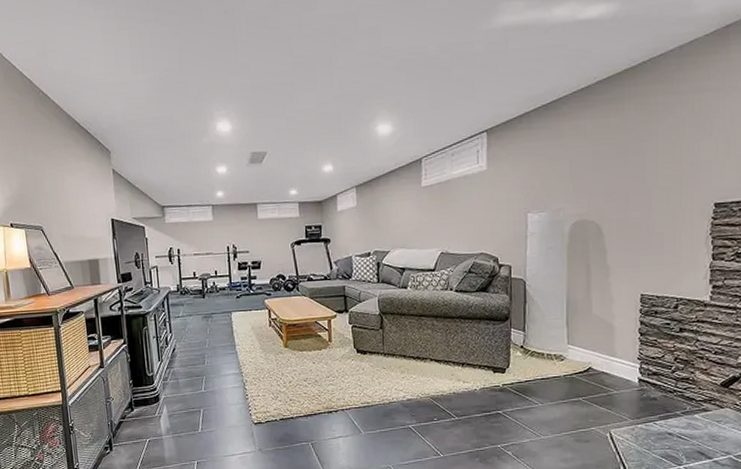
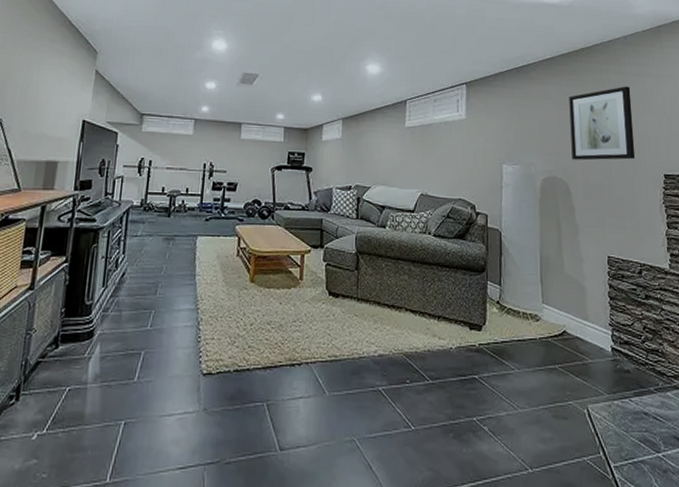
wall art: none [606,107,682,200] -> present [569,86,636,161]

